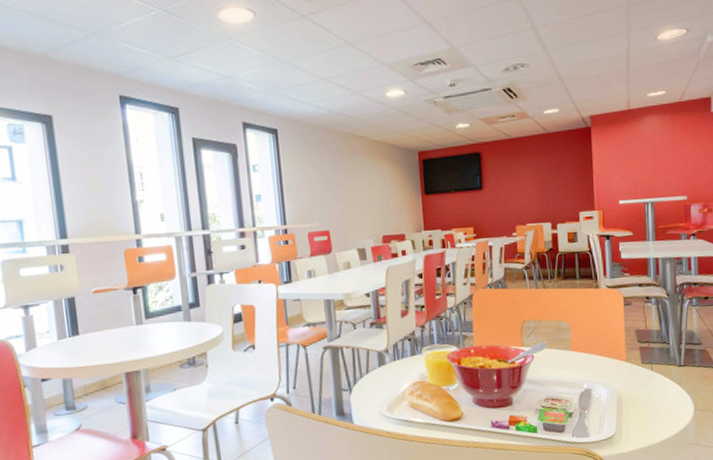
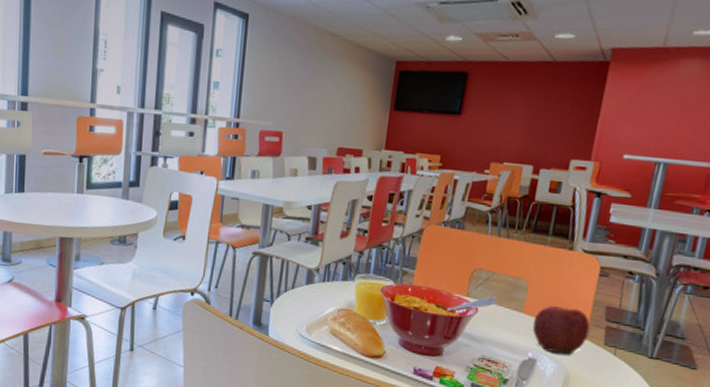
apple: none [581,337,628,380] -> present [532,306,591,355]

